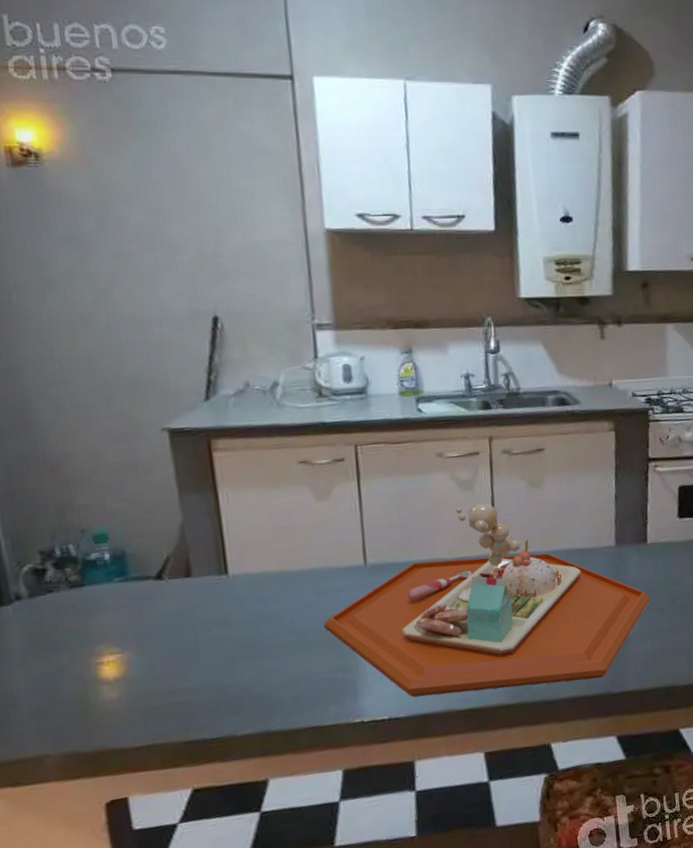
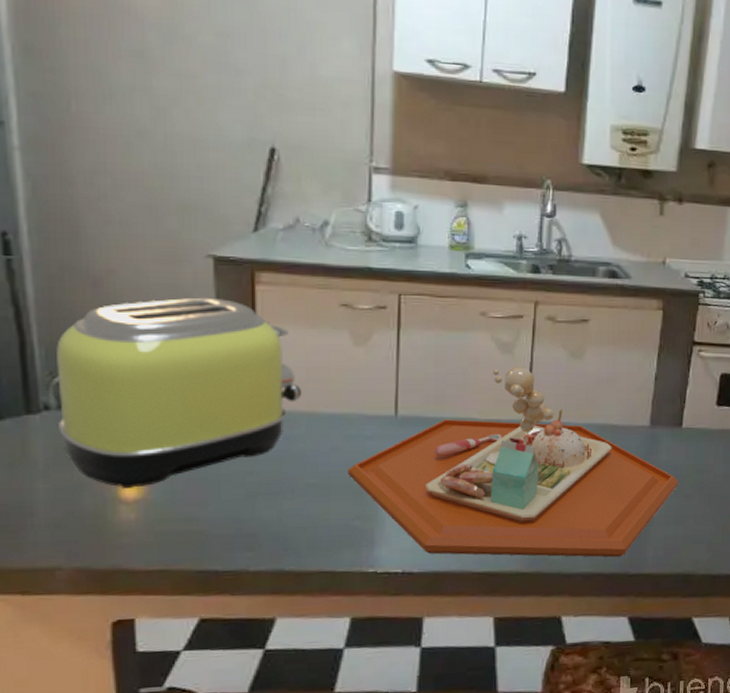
toaster: none [21,469,270,669] -> present [56,297,301,488]

